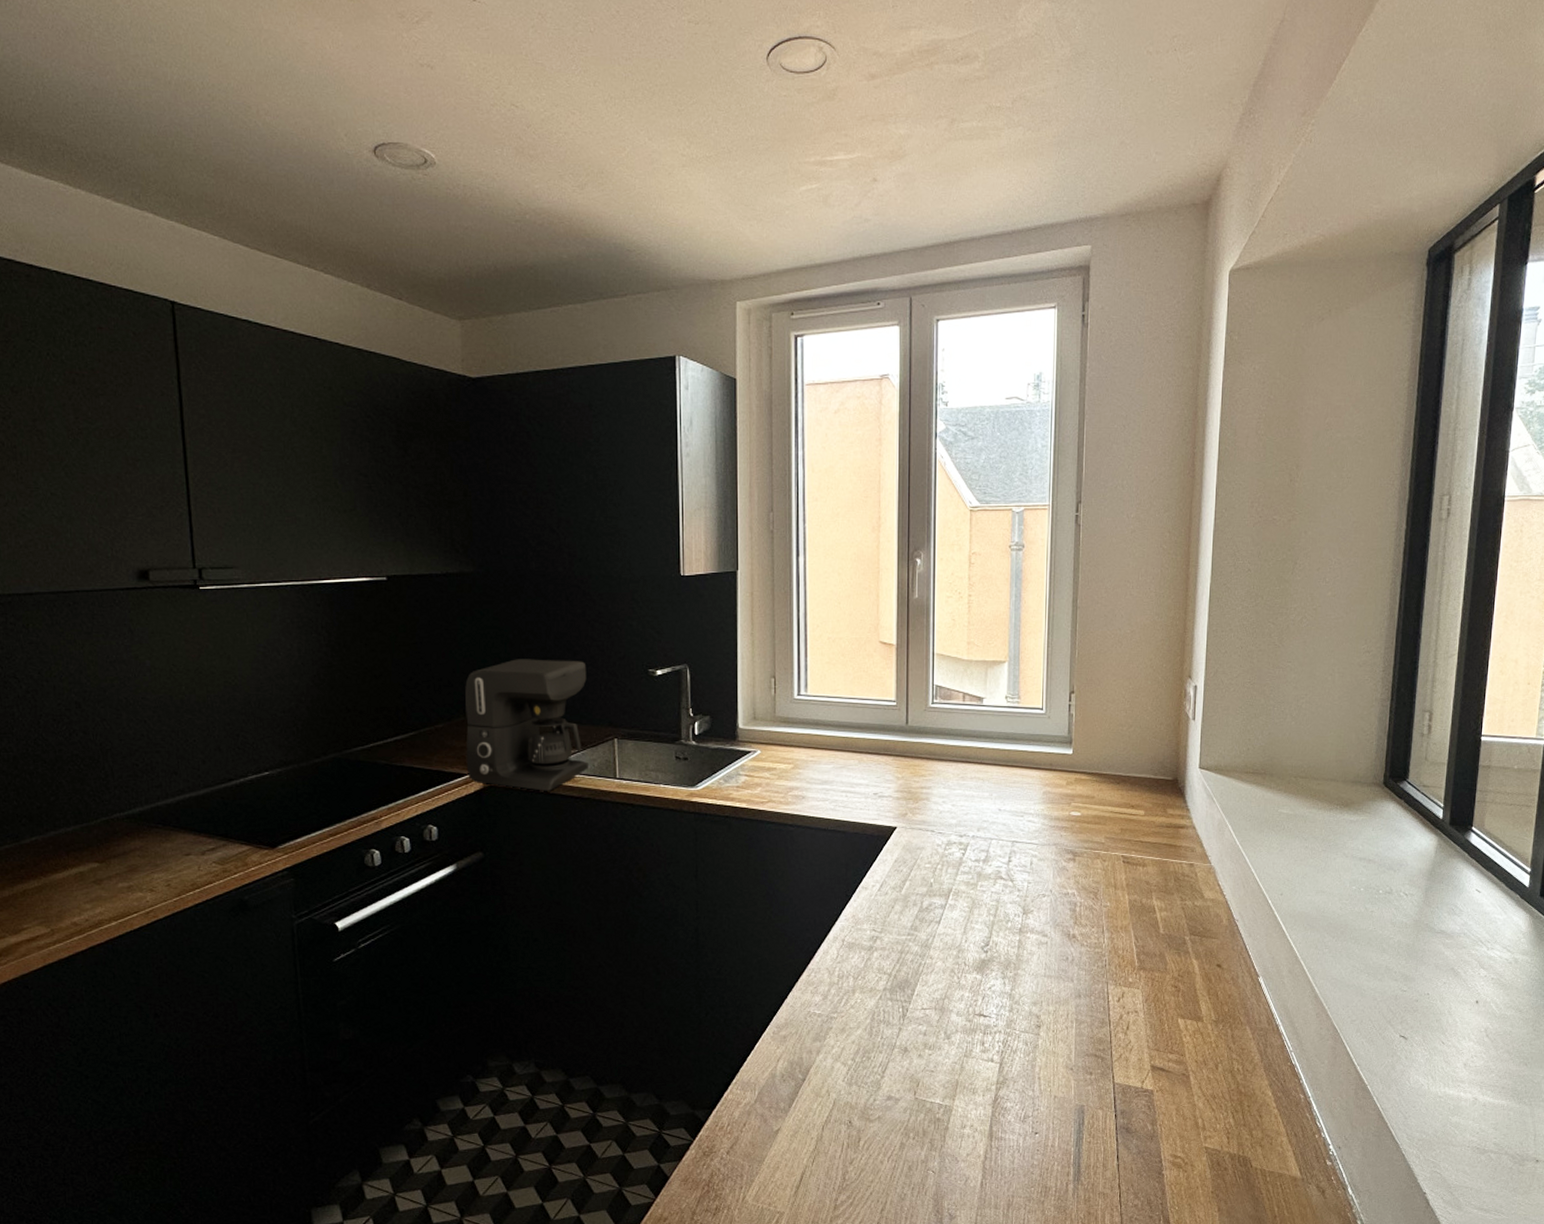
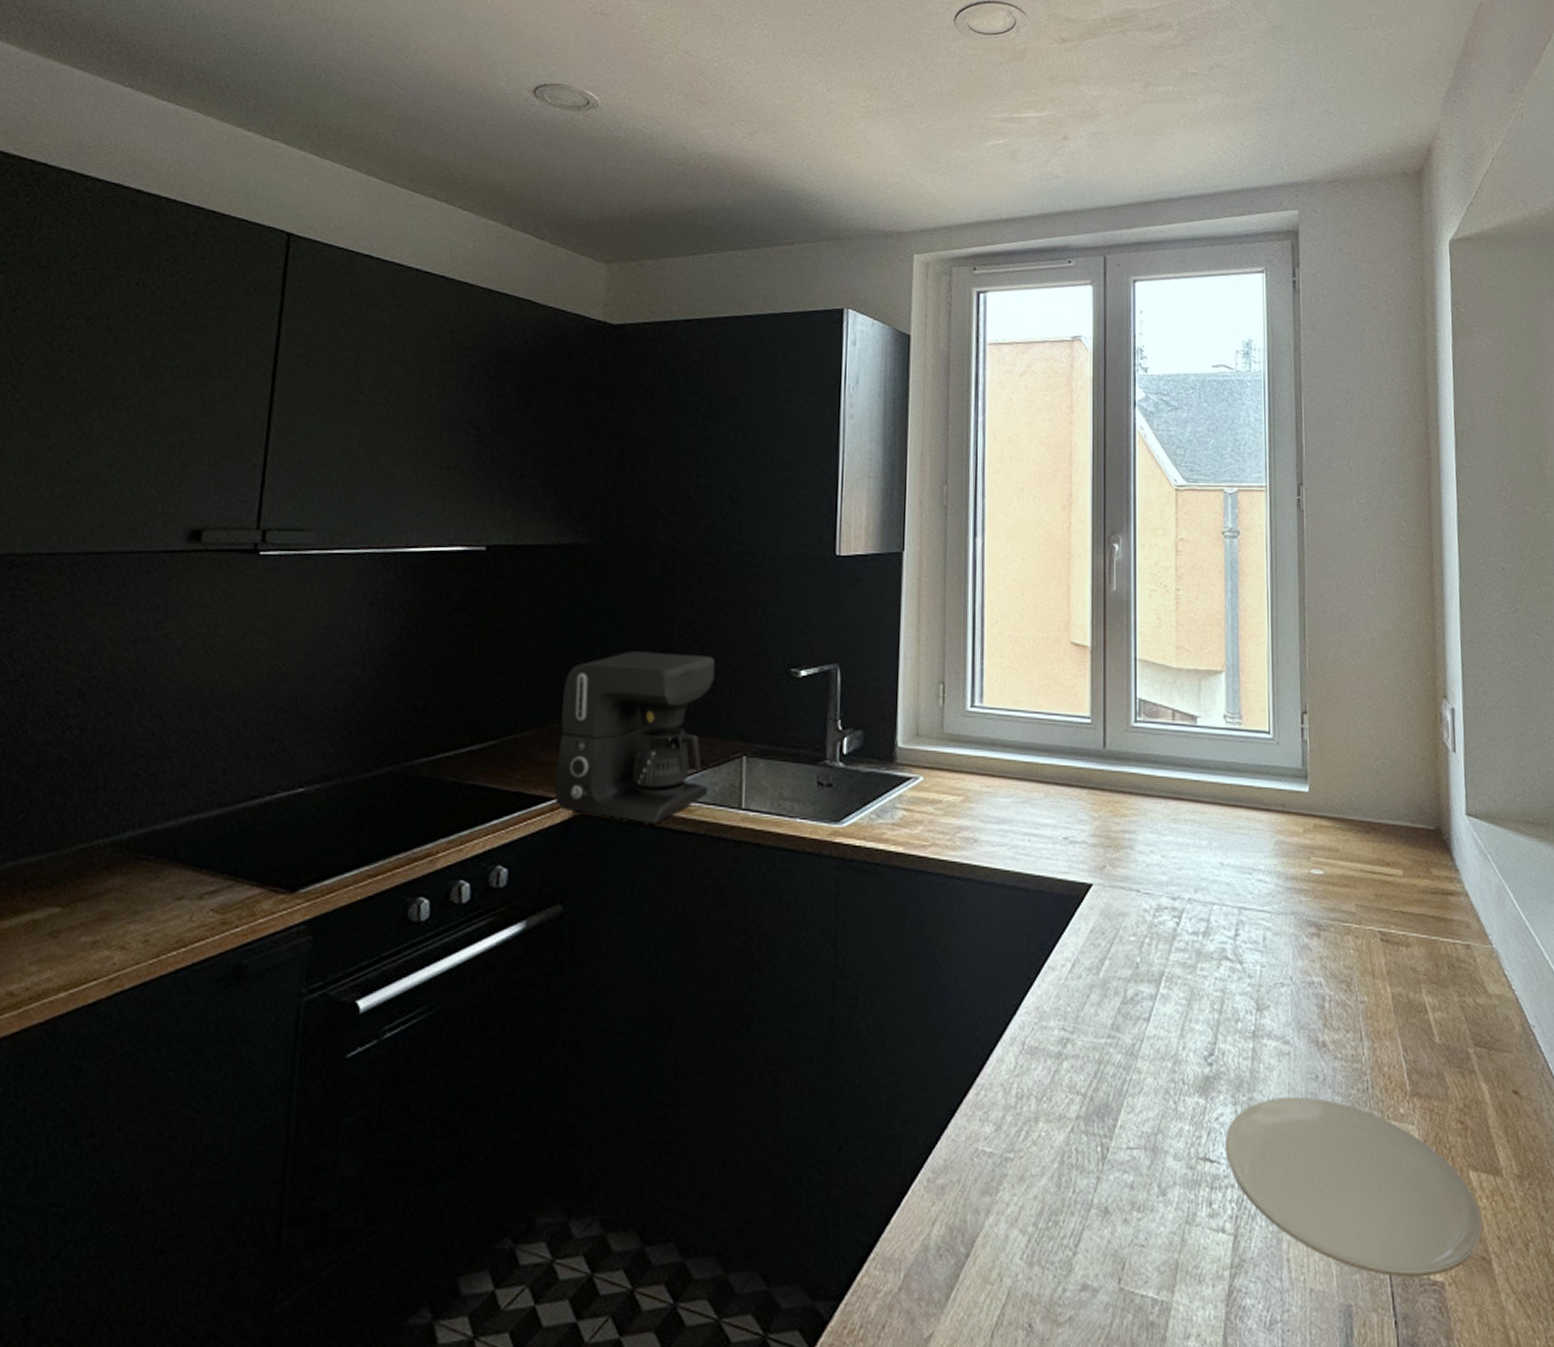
plate: none [996,972,1185,1088] -> present [1226,1096,1482,1278]

